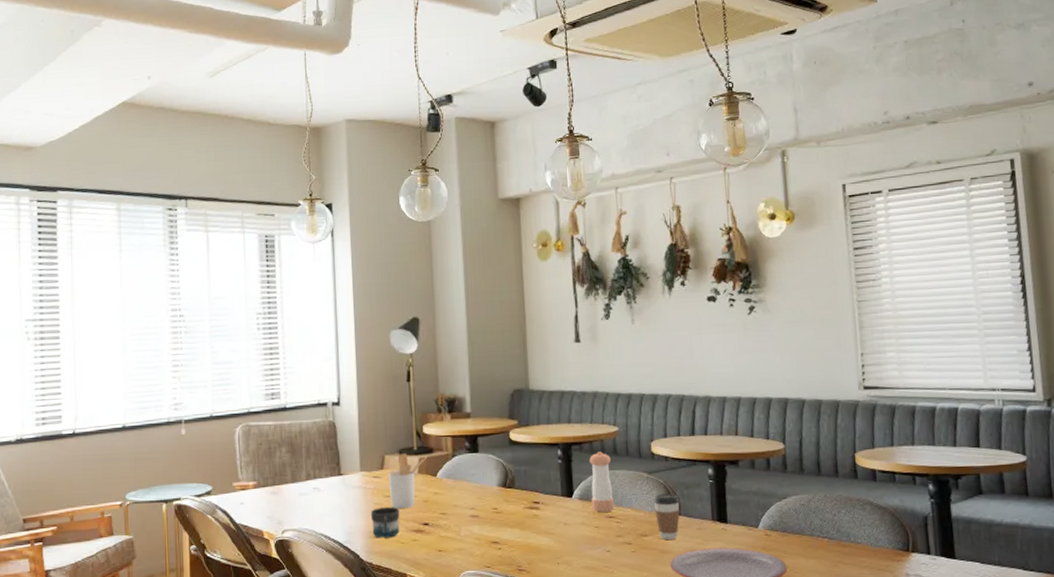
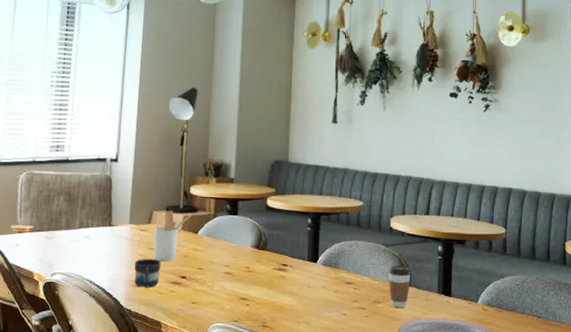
pepper shaker: present [589,452,614,512] -> none [334,223,354,278]

